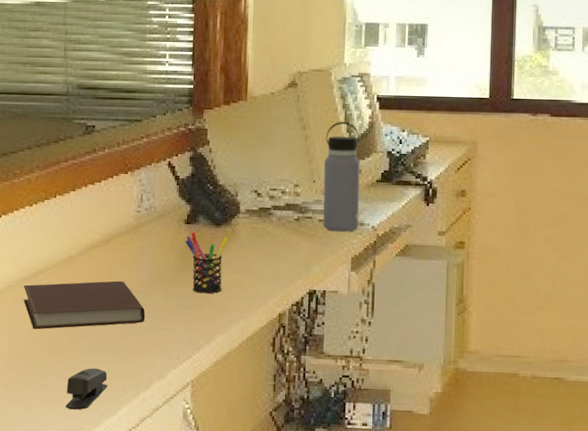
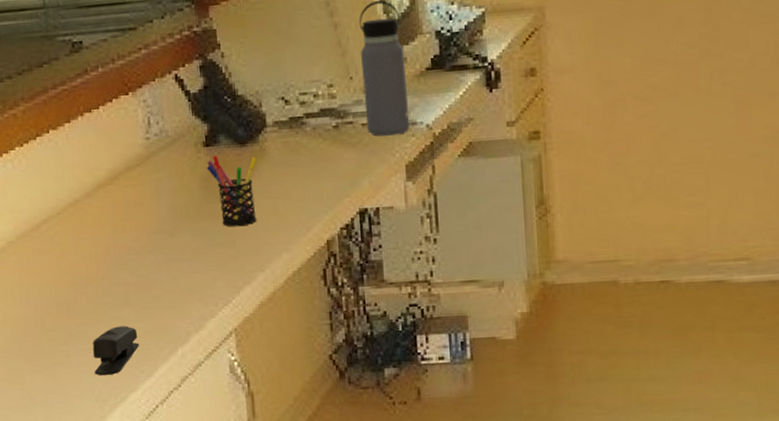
notebook: present [23,280,145,330] -> none [27,222,172,290]

